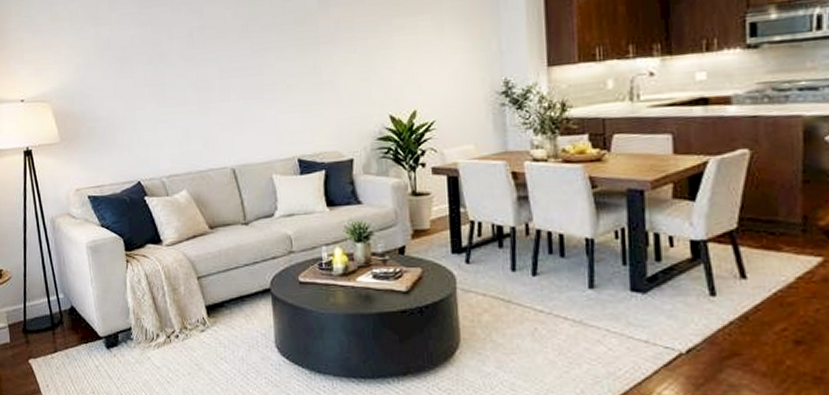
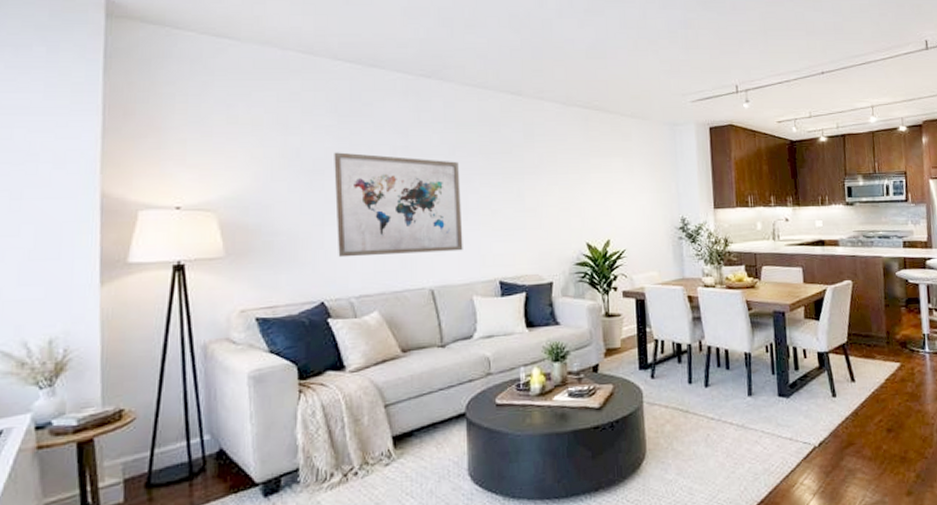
wall art: none [139,36,261,140] -> present [334,152,463,258]

